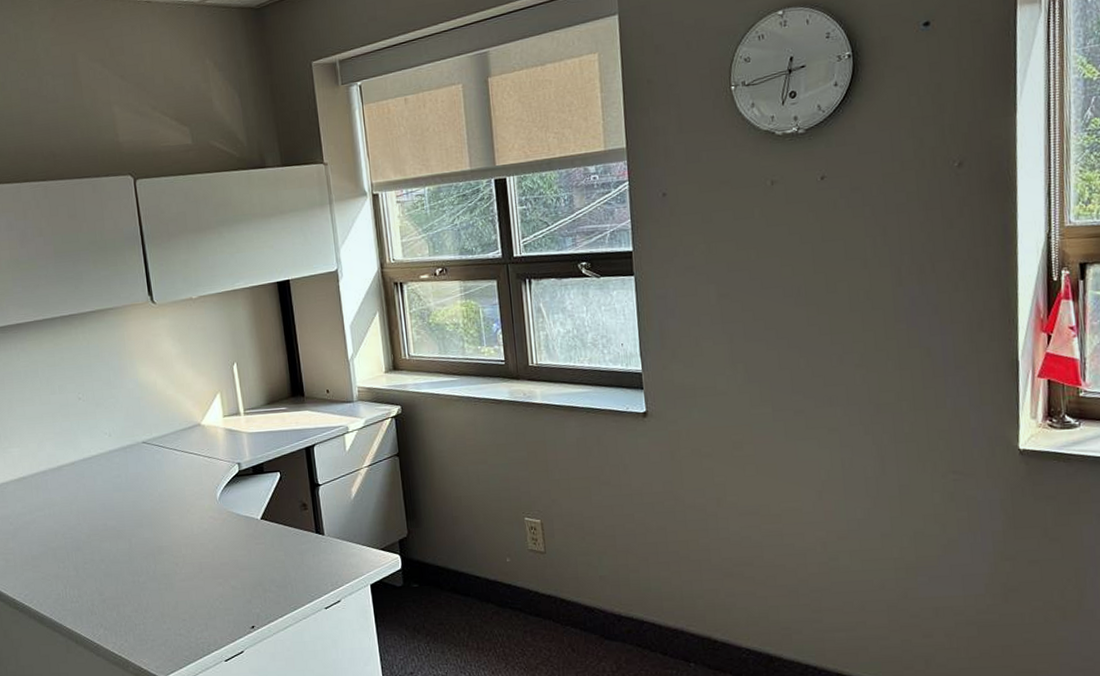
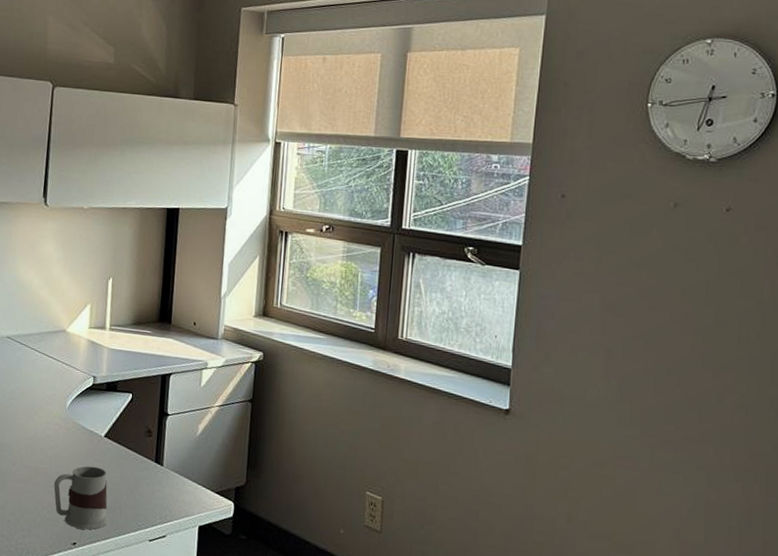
mug: none [221,549,282,612] -> present [54,465,108,530]

